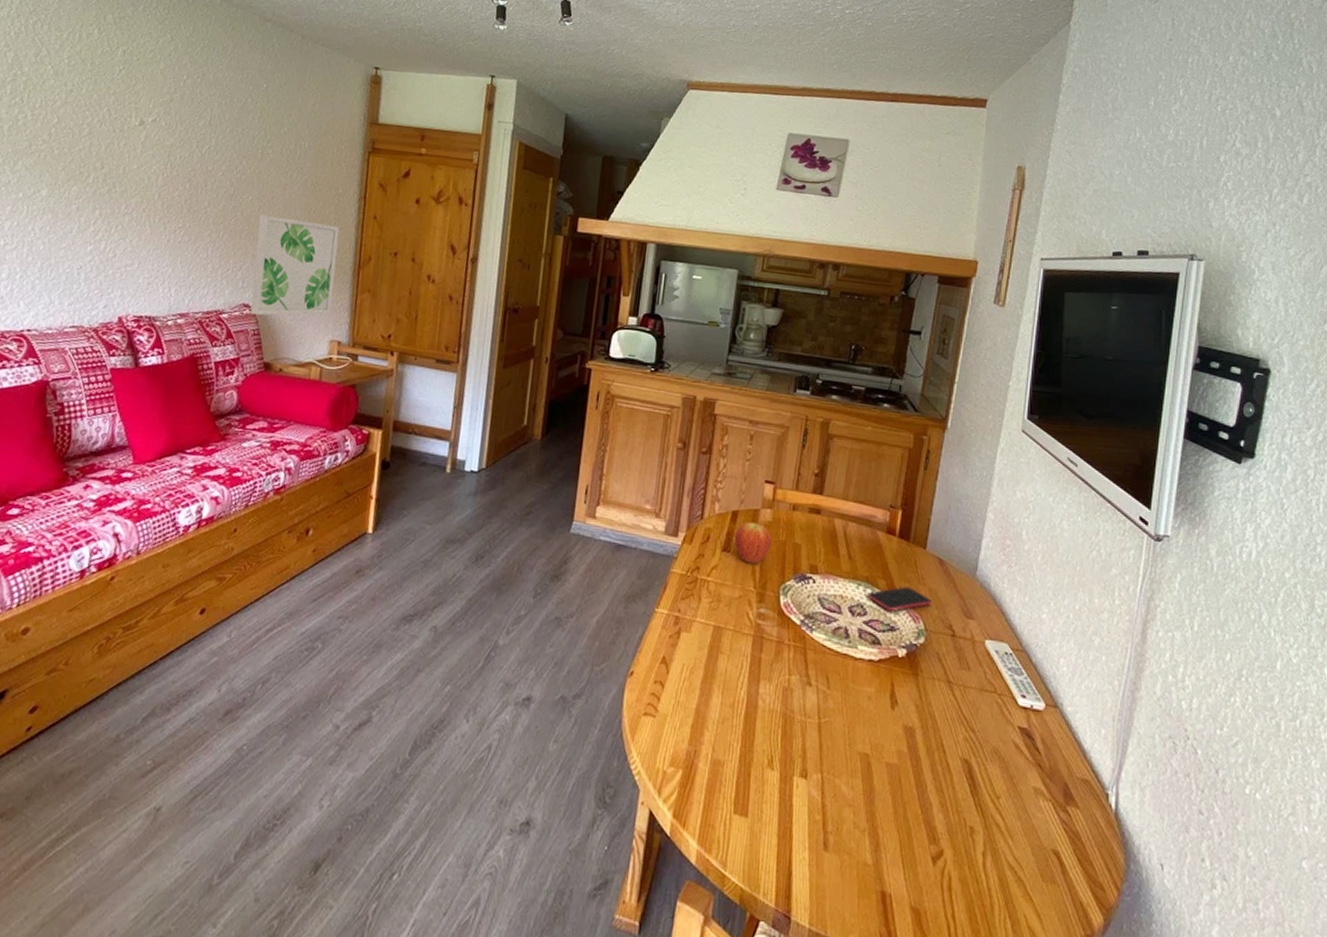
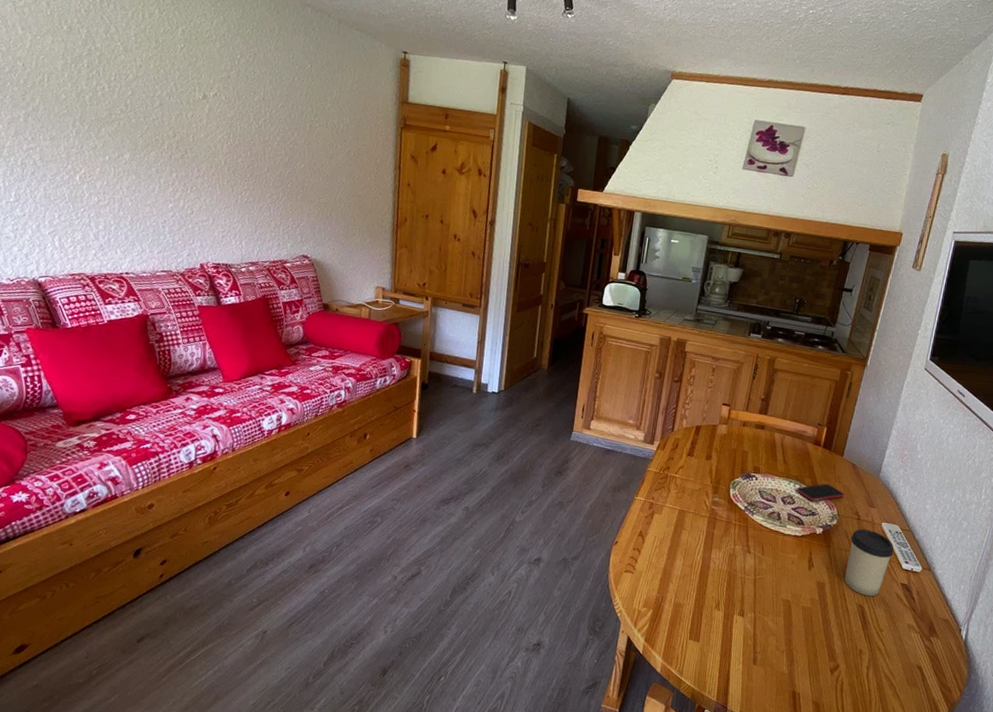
wall art: present [250,215,340,316] -> none [309,180,380,265]
fruit: present [734,522,772,564] -> none [697,434,726,465]
cup: none [941,649,1004,747] -> present [844,529,894,597]

